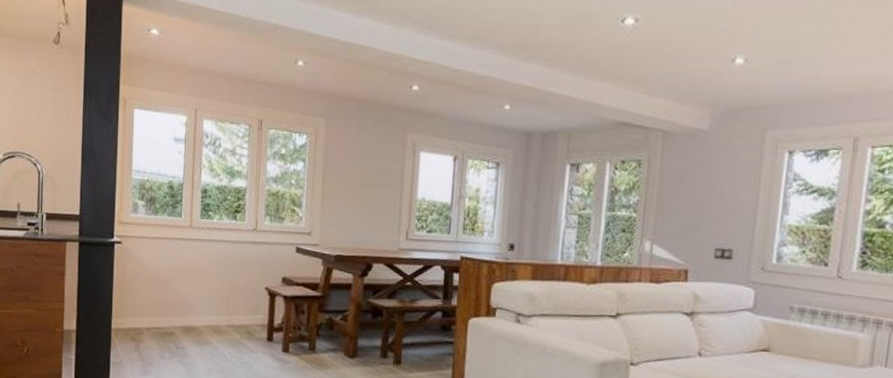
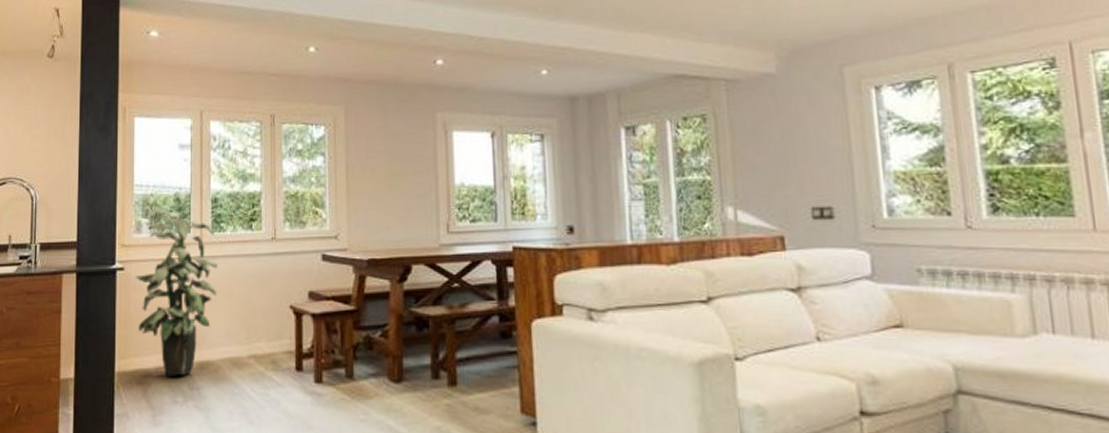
indoor plant: none [131,197,205,336] -> present [135,212,219,376]

